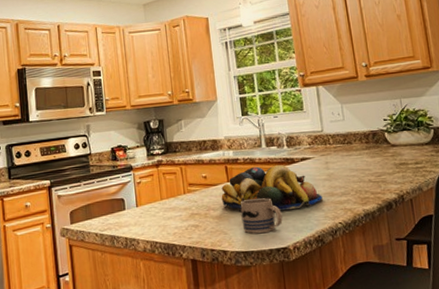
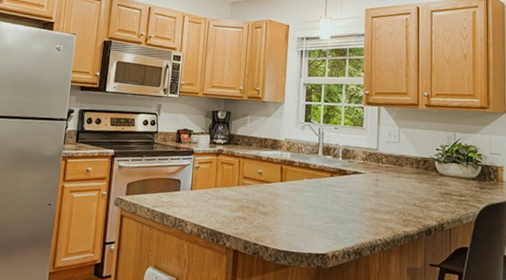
fruit bowl: present [221,165,323,211] -> none [272,171,367,219]
mug: present [240,198,283,234] -> none [287,201,327,236]

